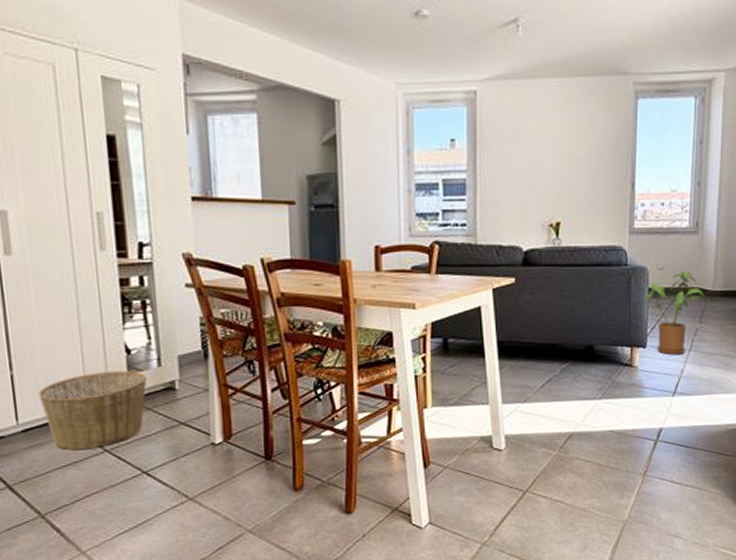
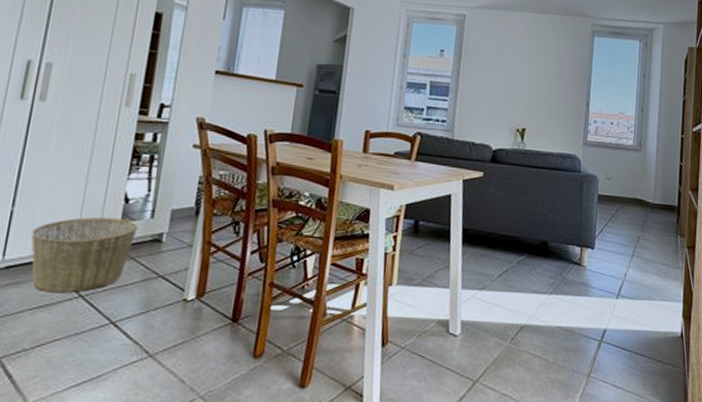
house plant: present [648,271,704,355] -> none [597,183,646,259]

